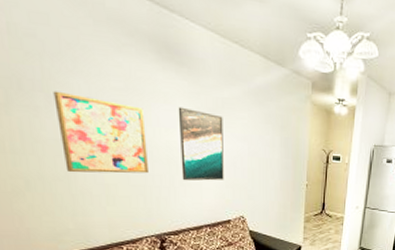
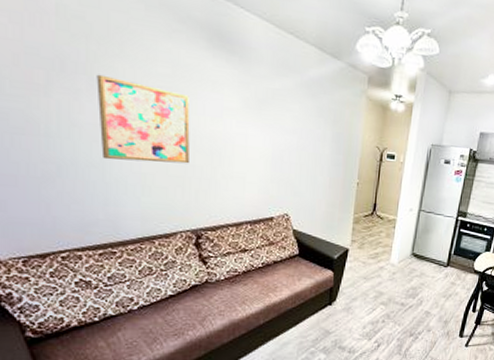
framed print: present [178,107,224,181] -> none [224,96,273,175]

